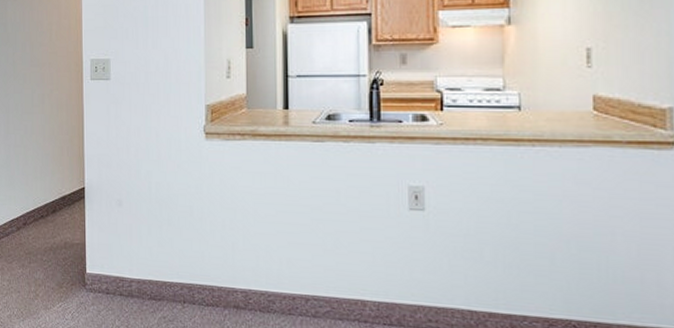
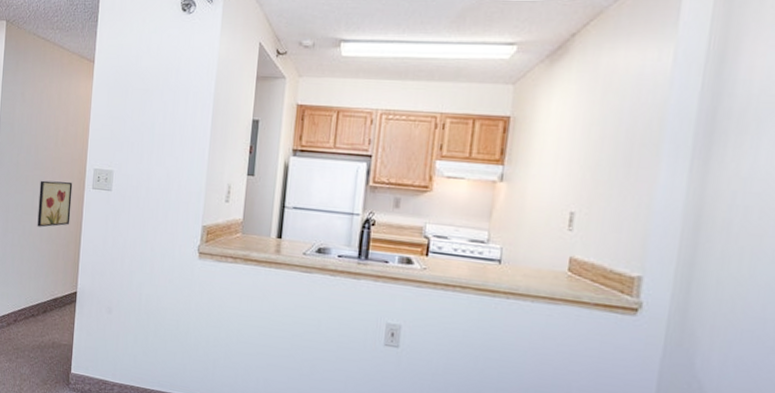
wall art: none [38,75,71,125] -> present [37,180,73,227]

